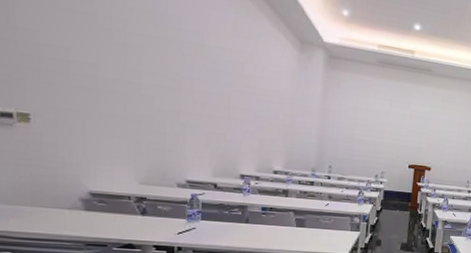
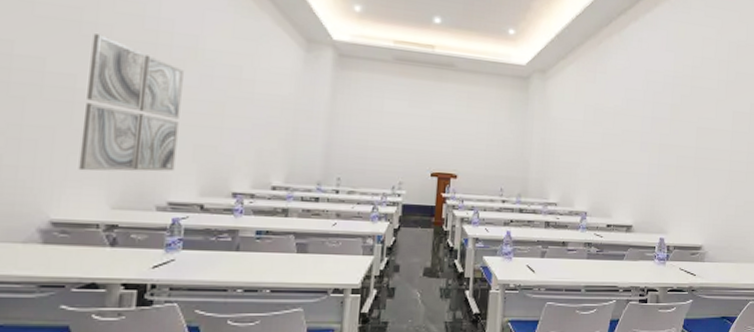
wall art: none [108,27,192,154] -> present [78,34,184,172]

